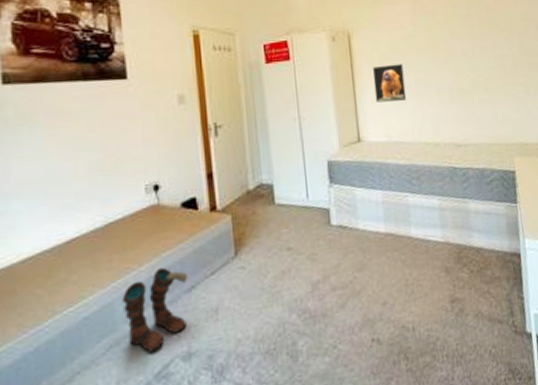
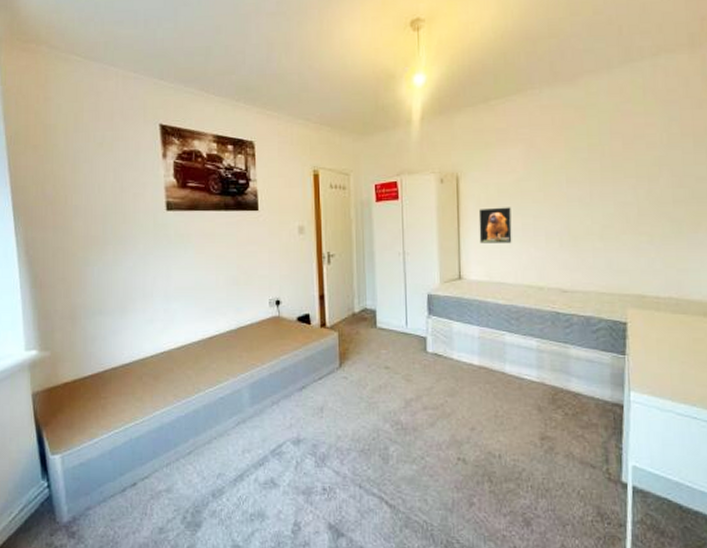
boots: present [122,267,188,353] -> none [248,367,299,433]

